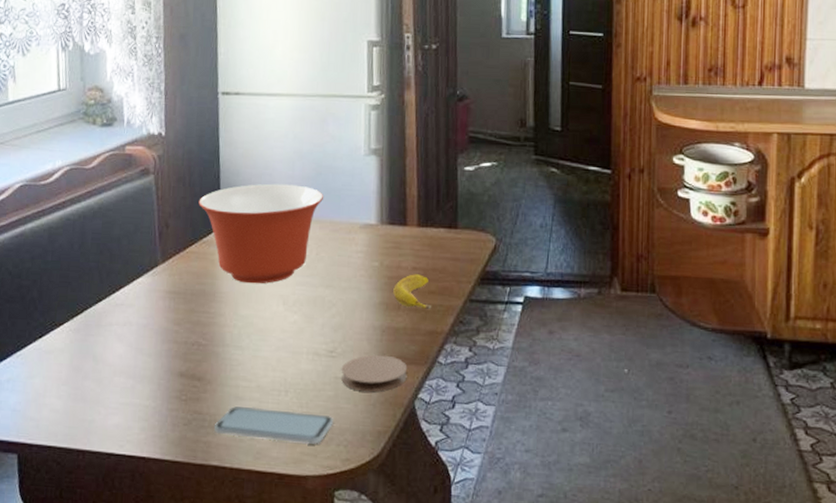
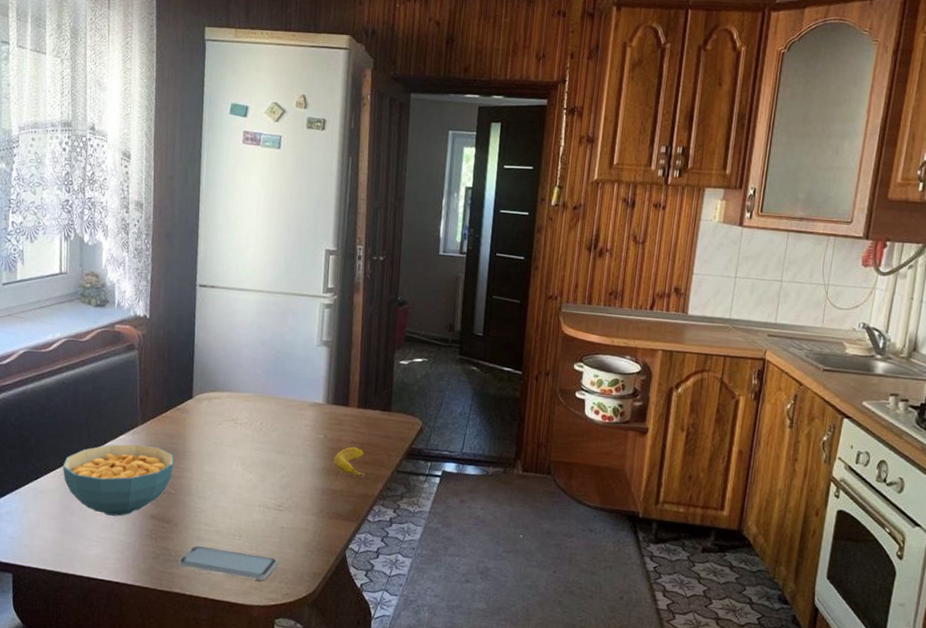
cereal bowl: none [71,287,203,377] -> present [62,444,174,517]
mixing bowl: present [198,183,324,284] -> none [175,364,281,447]
coaster: present [341,354,408,392] -> none [286,510,342,541]

